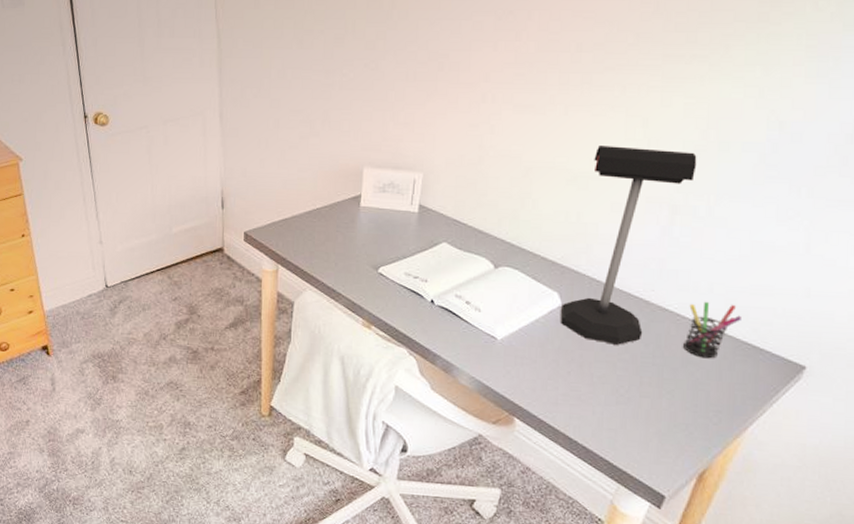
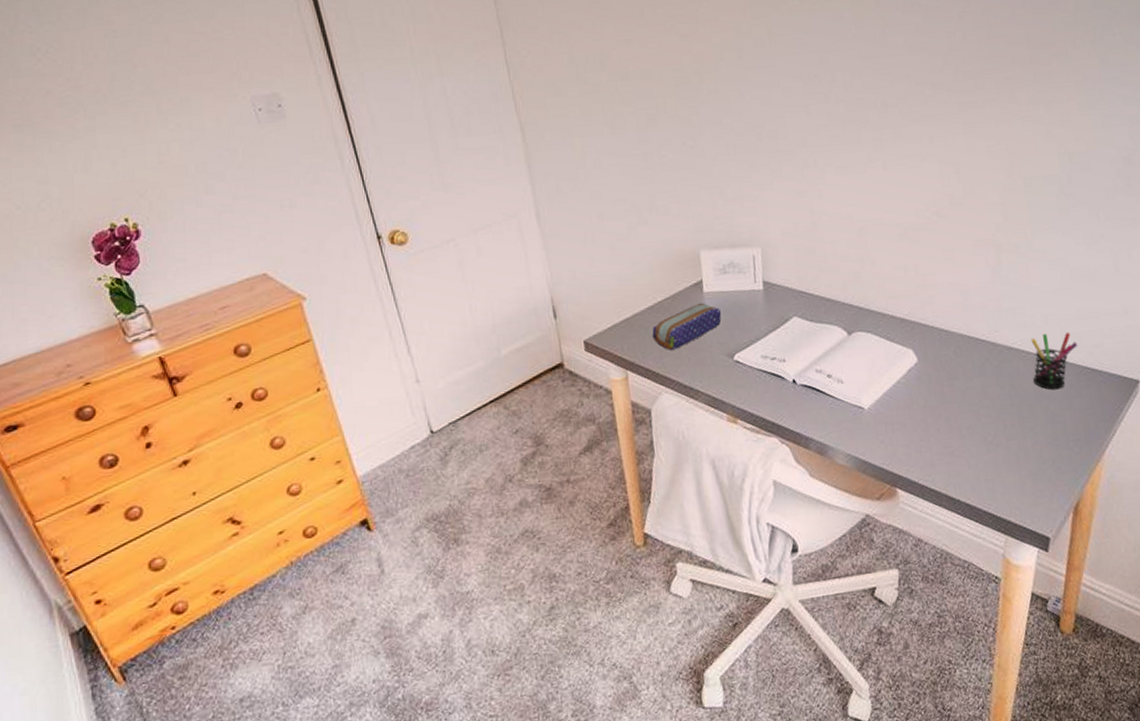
pencil case: none [306,215,374,253] -> present [652,302,722,350]
desk lamp: present [560,146,697,345] -> none [917,192,1010,393]

